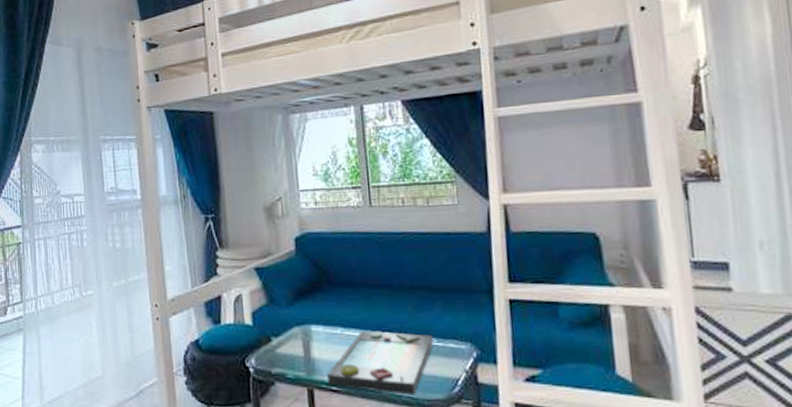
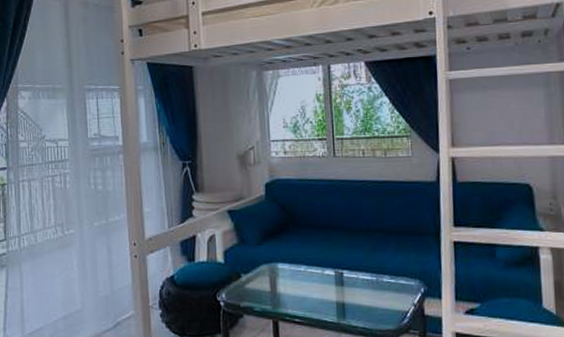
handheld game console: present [327,331,433,395] -> none [291,269,386,326]

